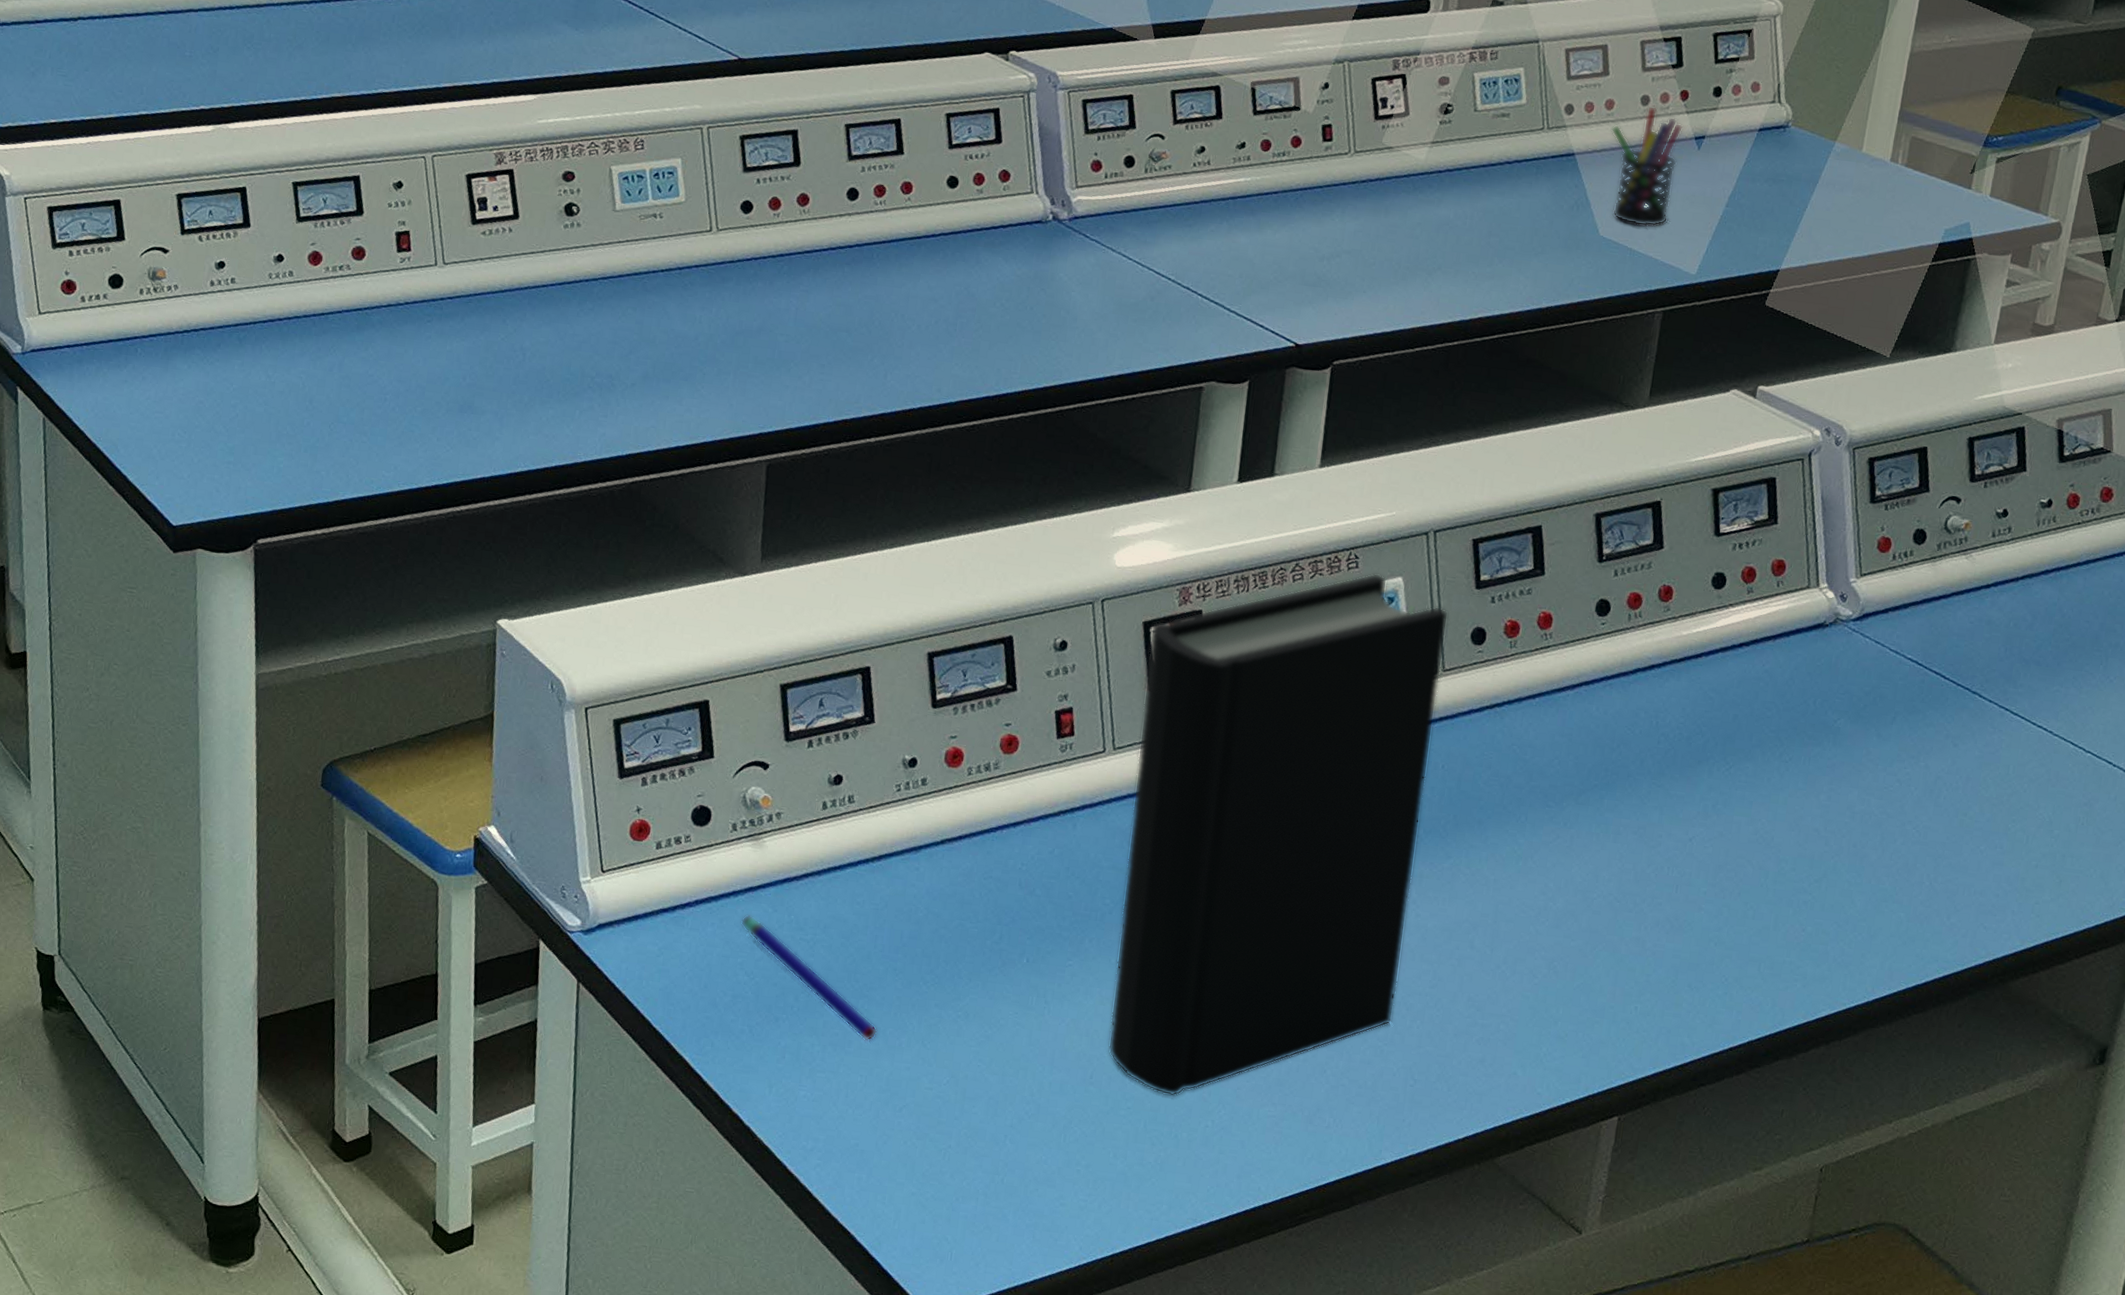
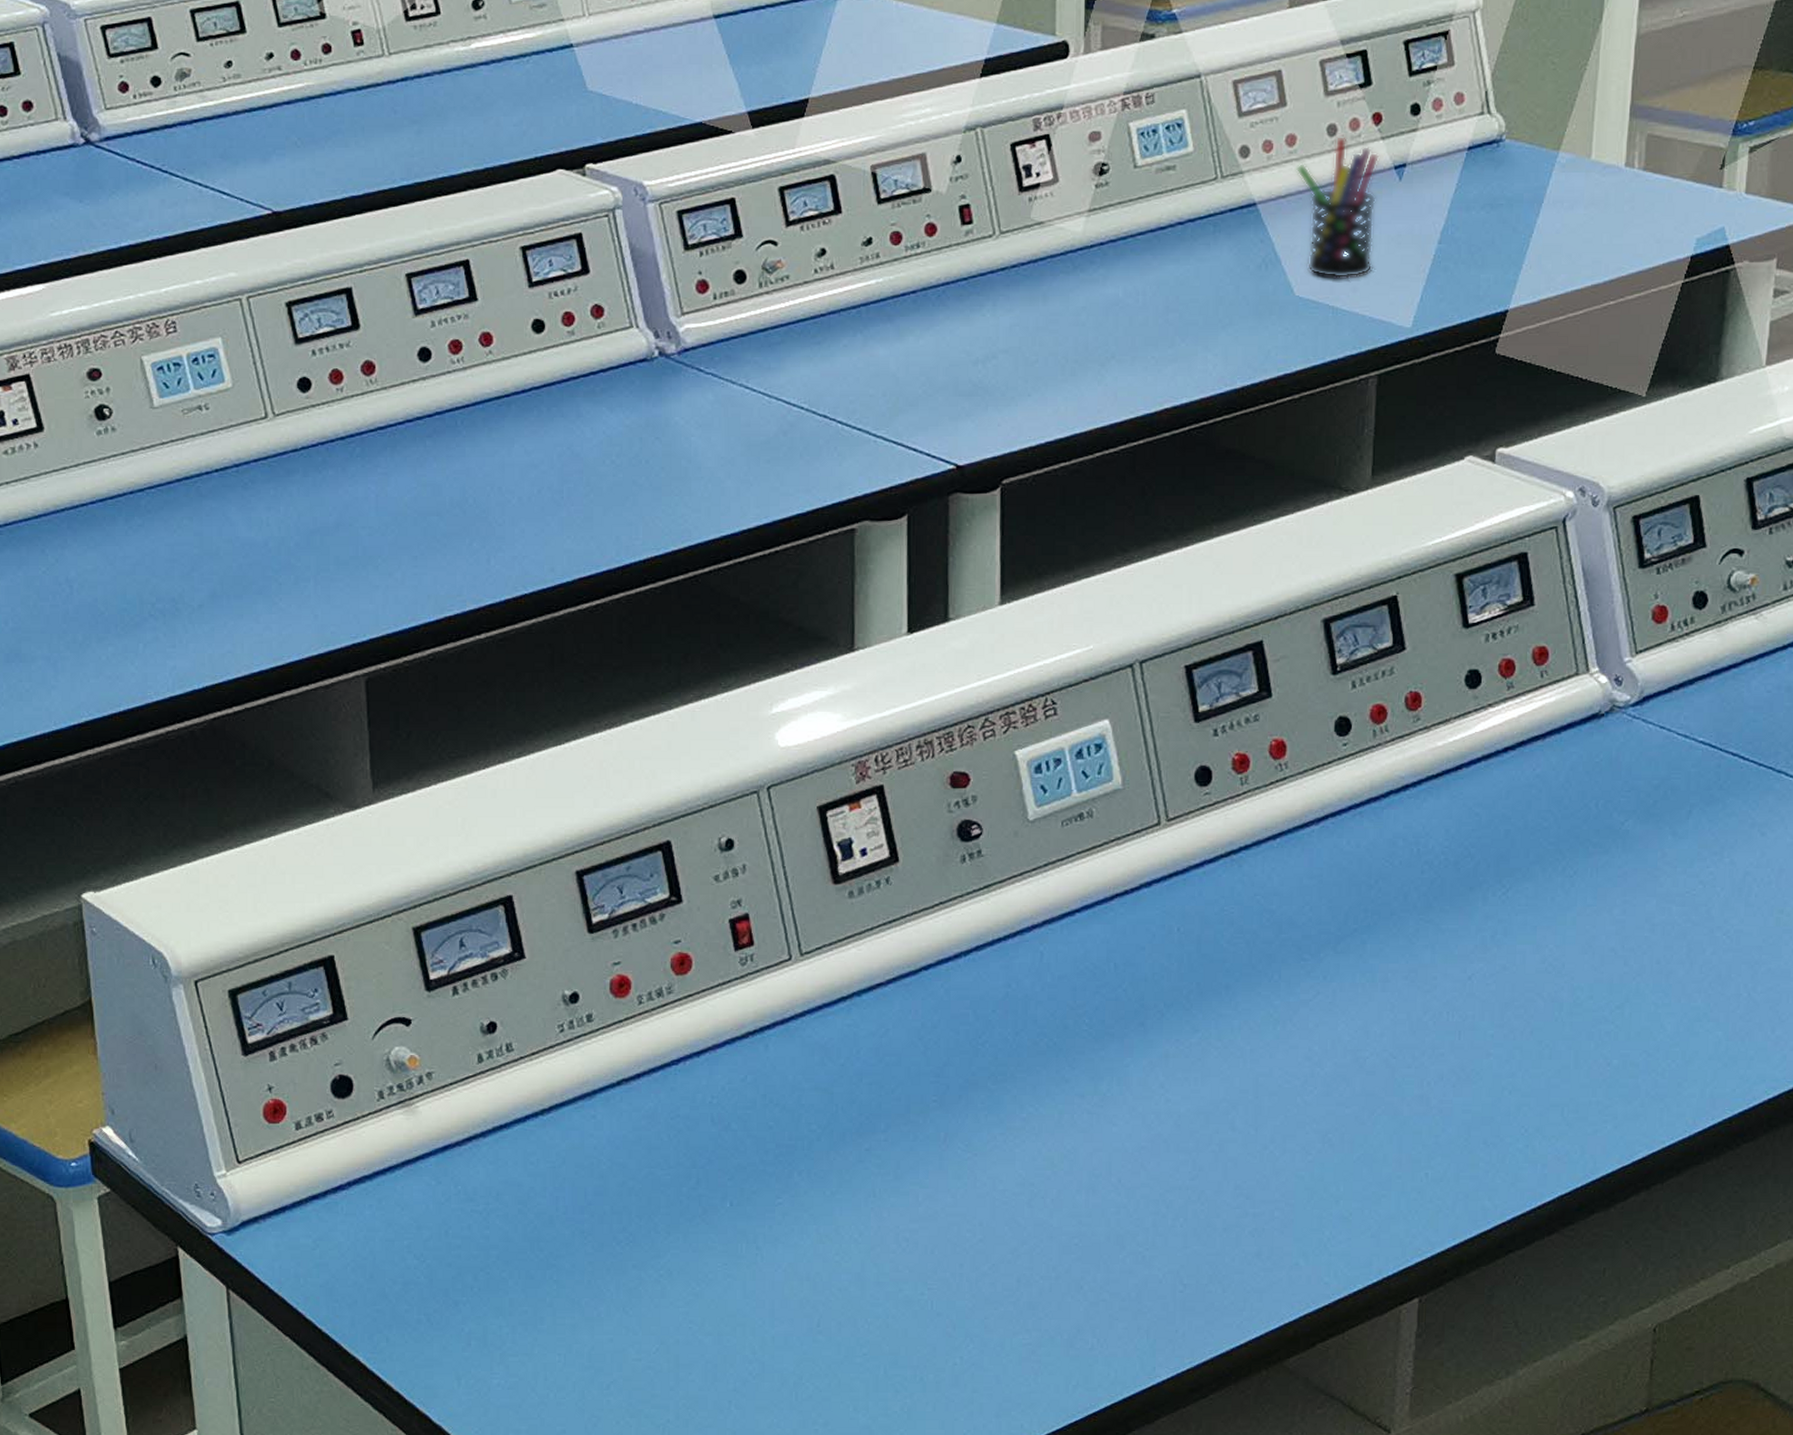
pen: present [740,914,878,1041] -> none [401,1191,572,1315]
book: present [1108,573,1449,1096] -> none [827,718,1167,1335]

